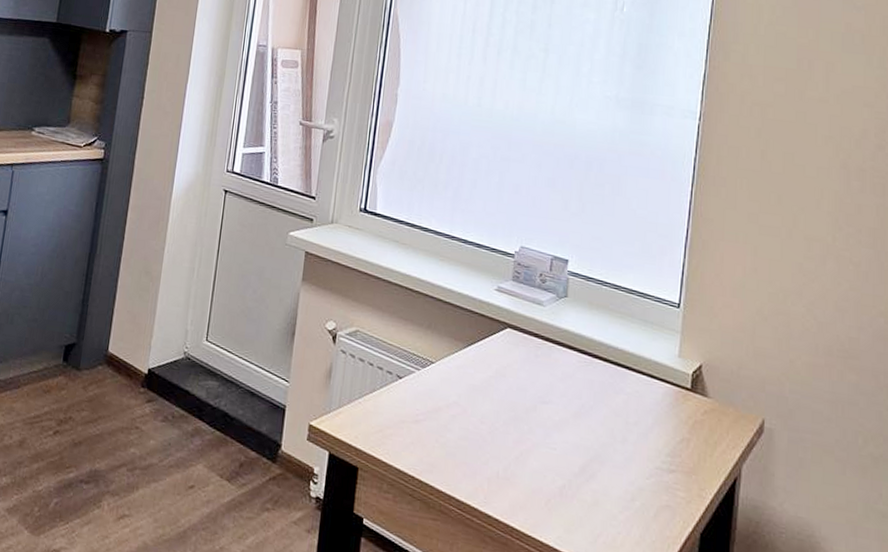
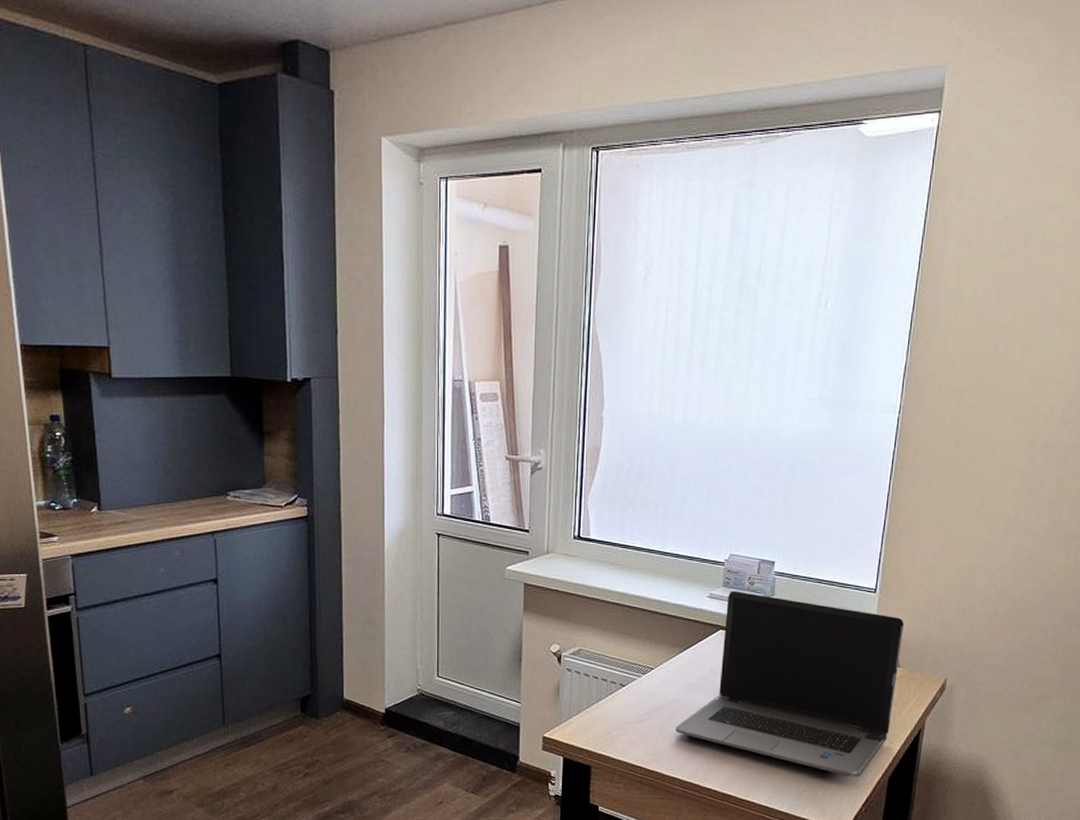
laptop computer: none [454,286,713,528] -> present [675,591,905,777]

